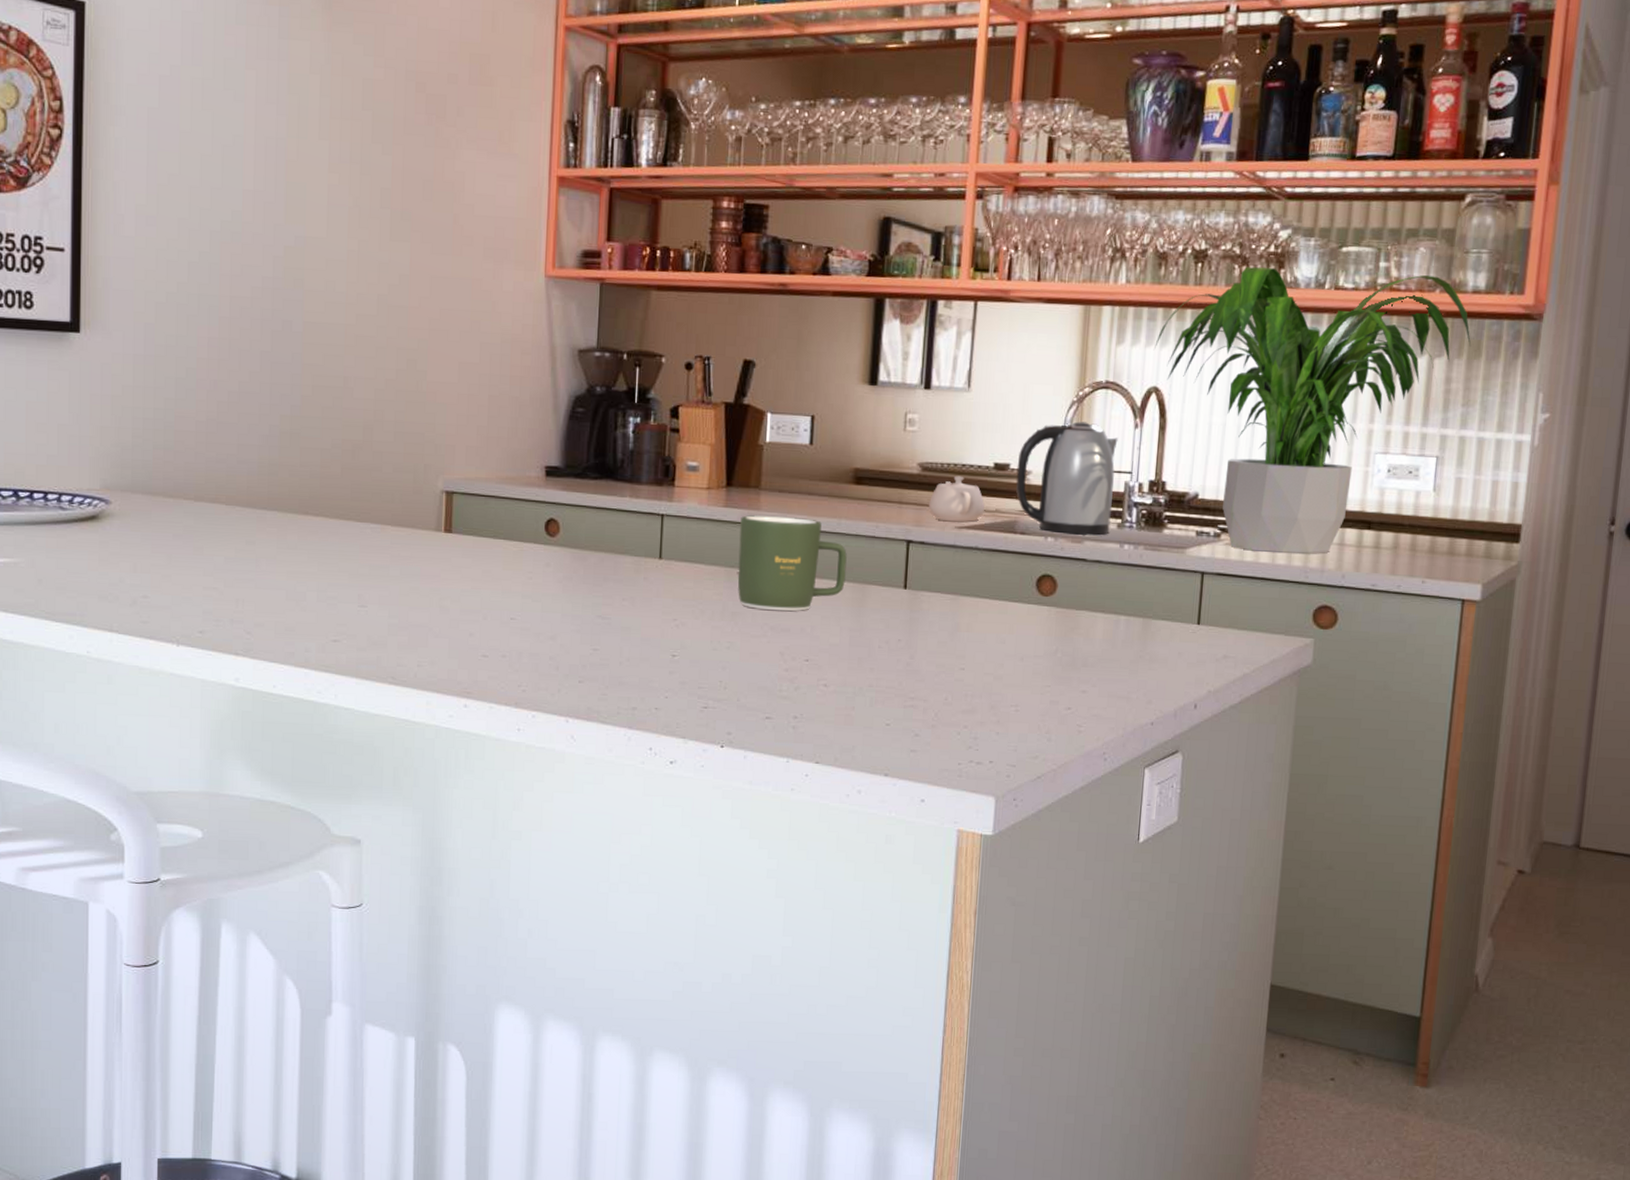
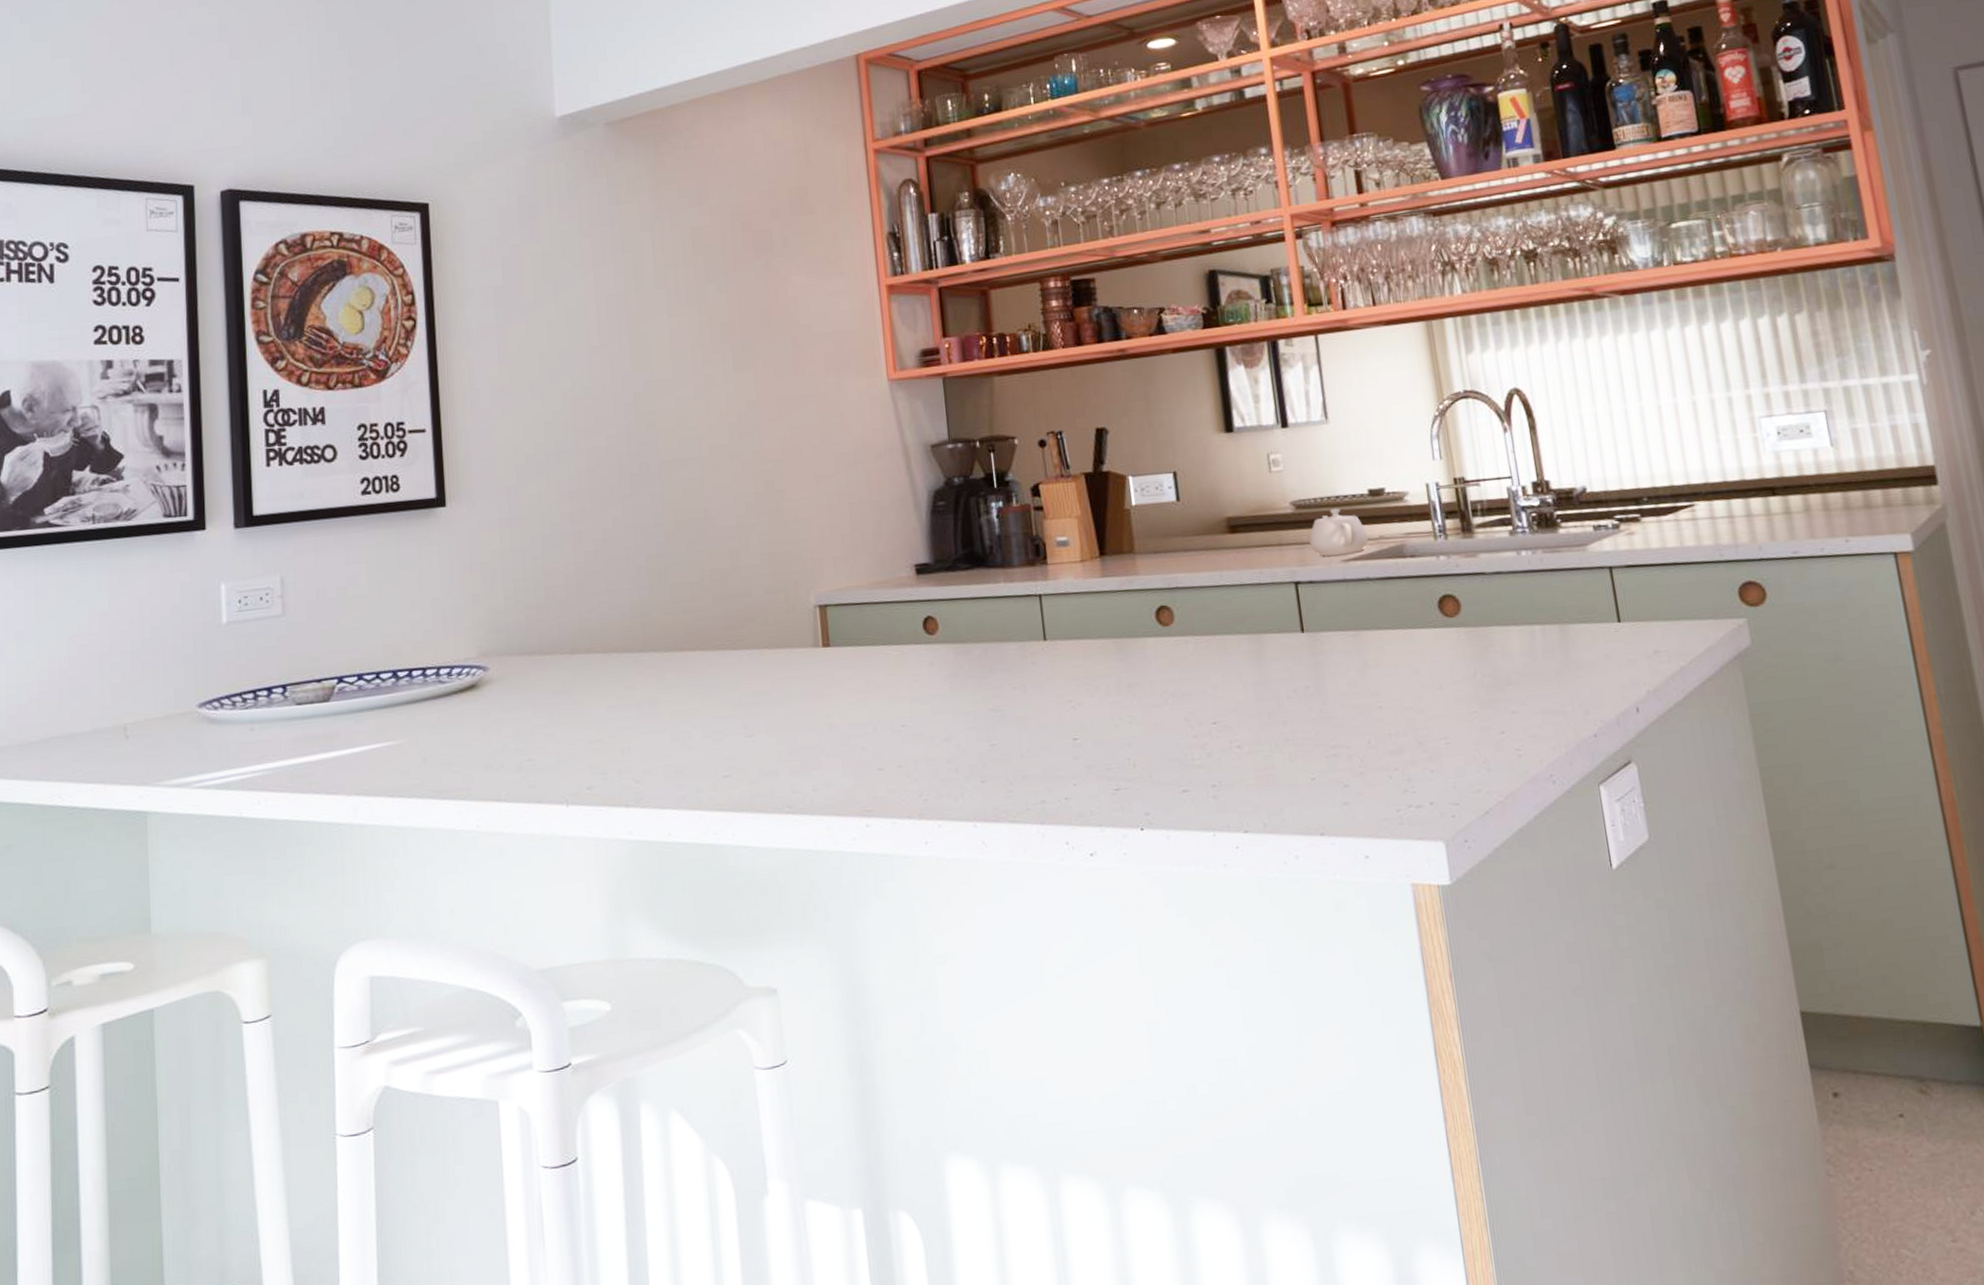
mug: present [737,515,847,612] -> none [1120,576,1239,677]
kettle: present [1015,421,1118,536] -> none [1391,434,1503,551]
potted plant: present [1155,267,1471,555] -> none [1505,236,1829,537]

